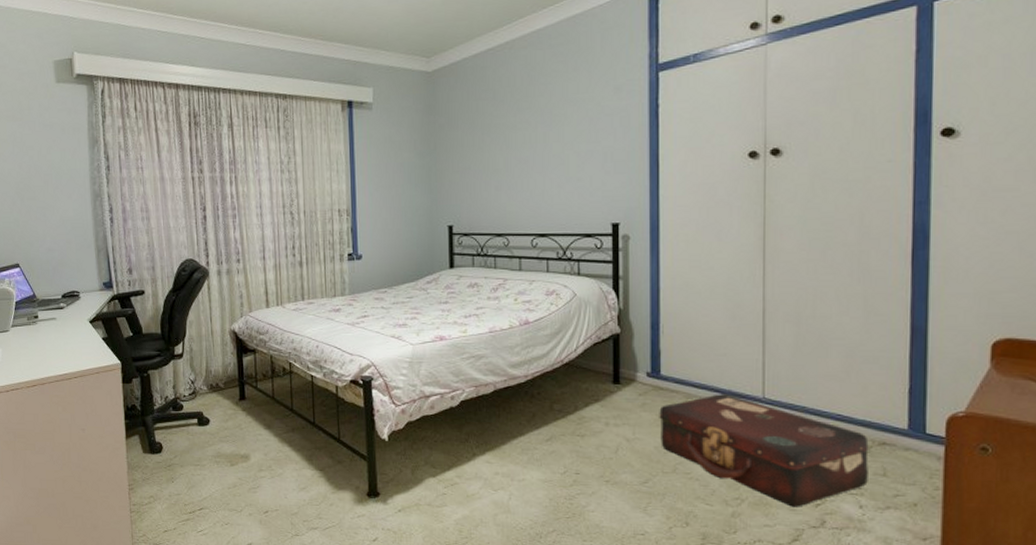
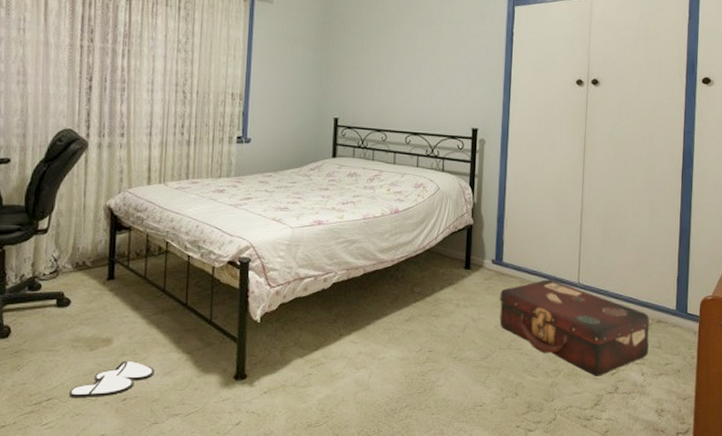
slippers: none [217,475,291,509] -> present [69,360,155,397]

